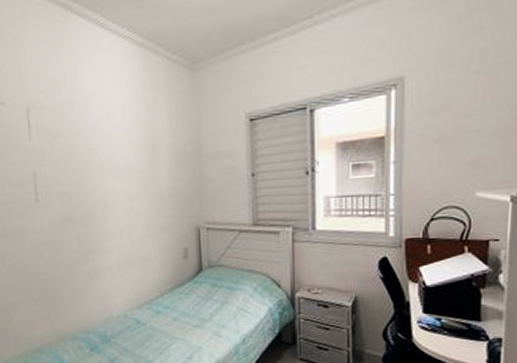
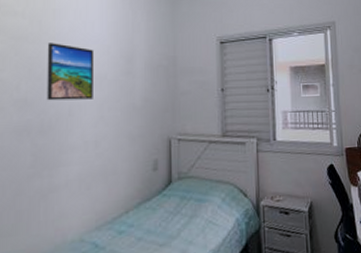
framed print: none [77,135,123,193] -> present [47,43,95,101]

